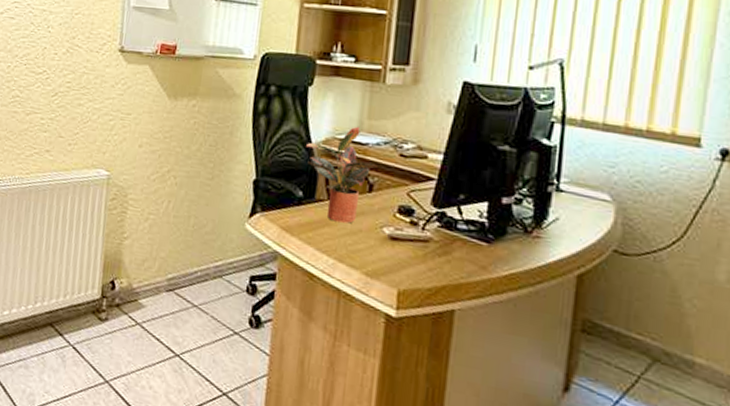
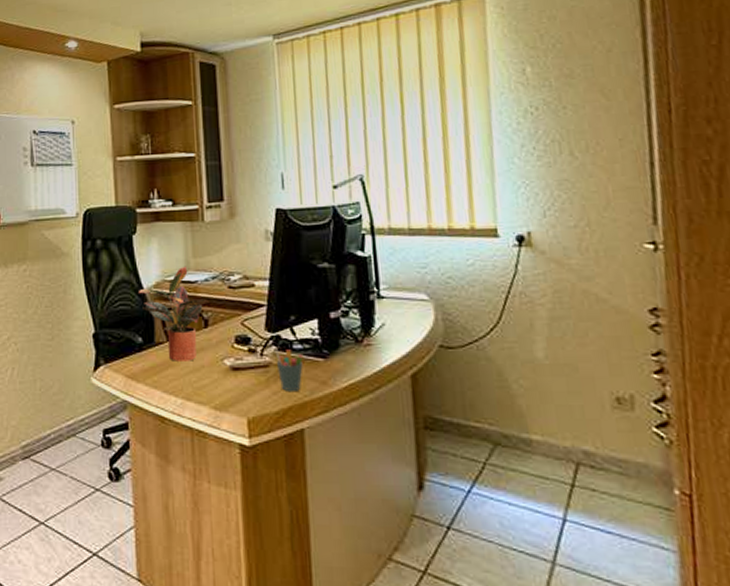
pen holder: none [437,226,467,272] -> present [275,349,304,391]

